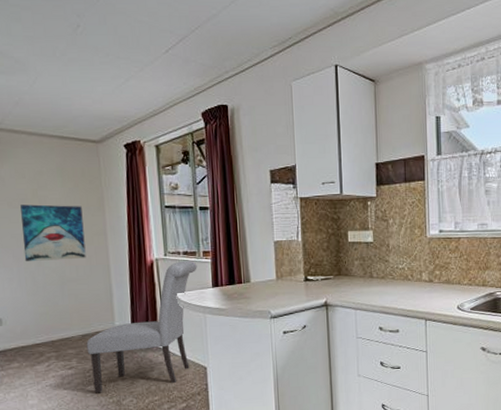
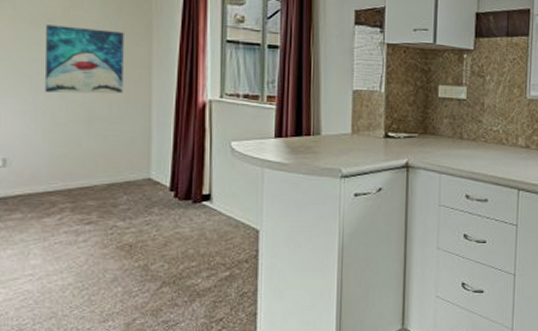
chair: present [86,261,197,394] -> none [112,105,259,255]

